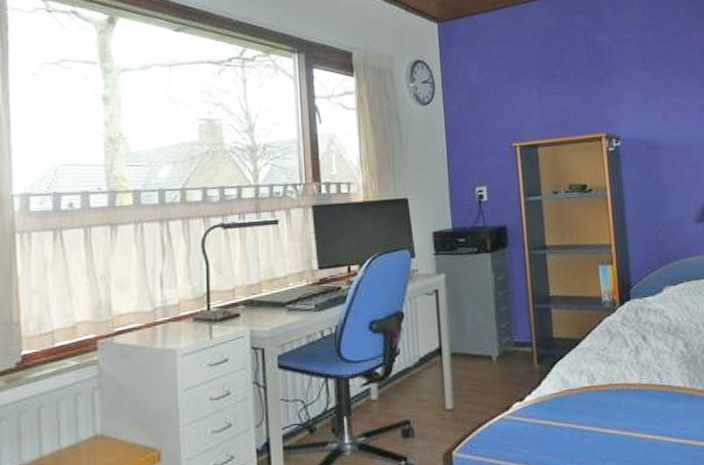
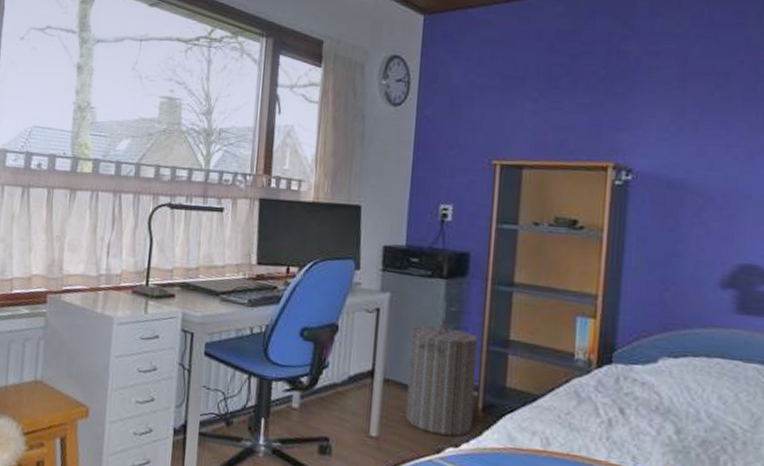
laundry hamper: none [468,288,532,394] -> present [406,318,479,436]

